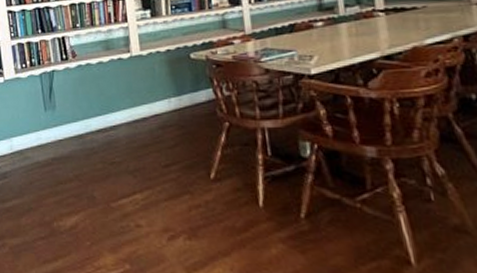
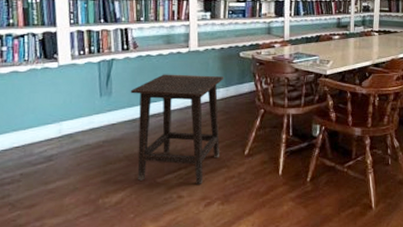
side table: none [73,83,179,213] -> present [130,74,224,185]

